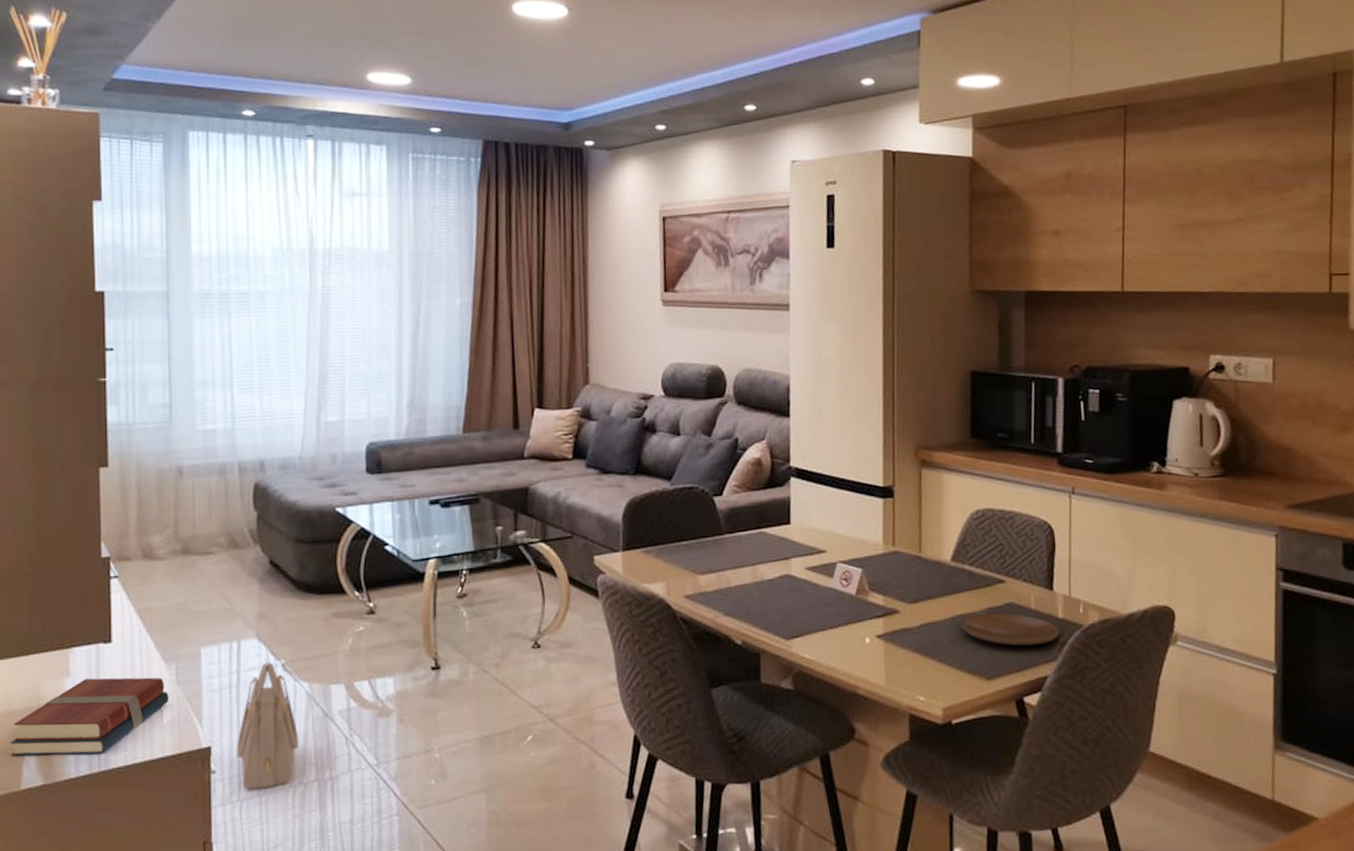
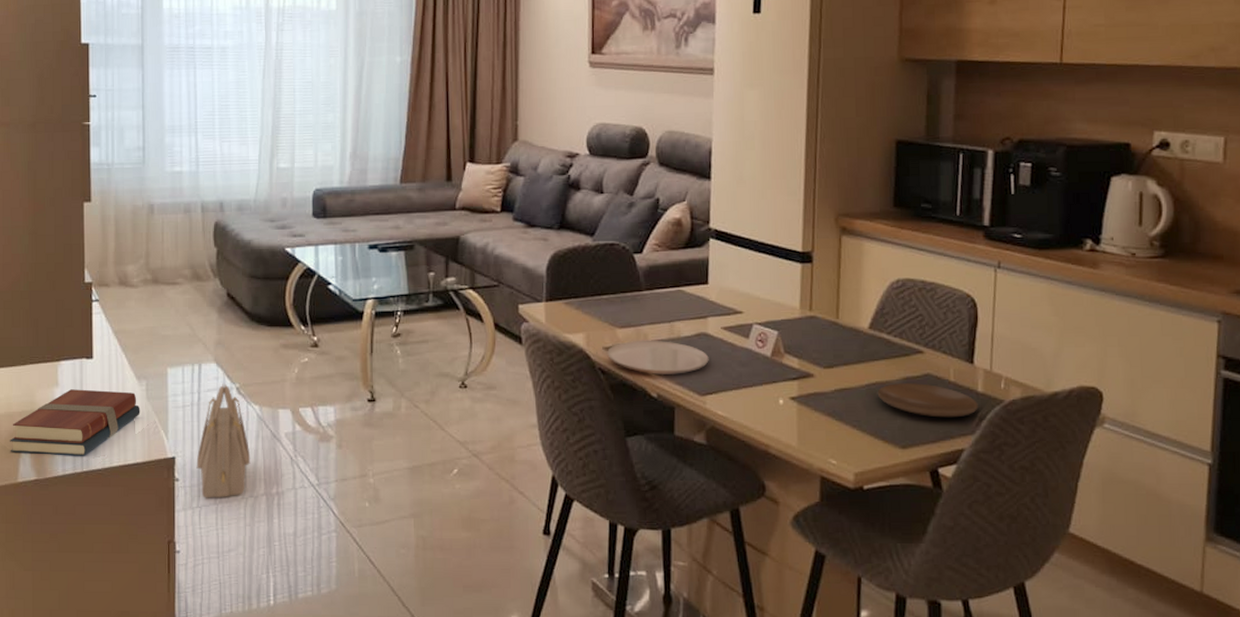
plate: none [688,585,794,621] -> present [607,341,709,374]

